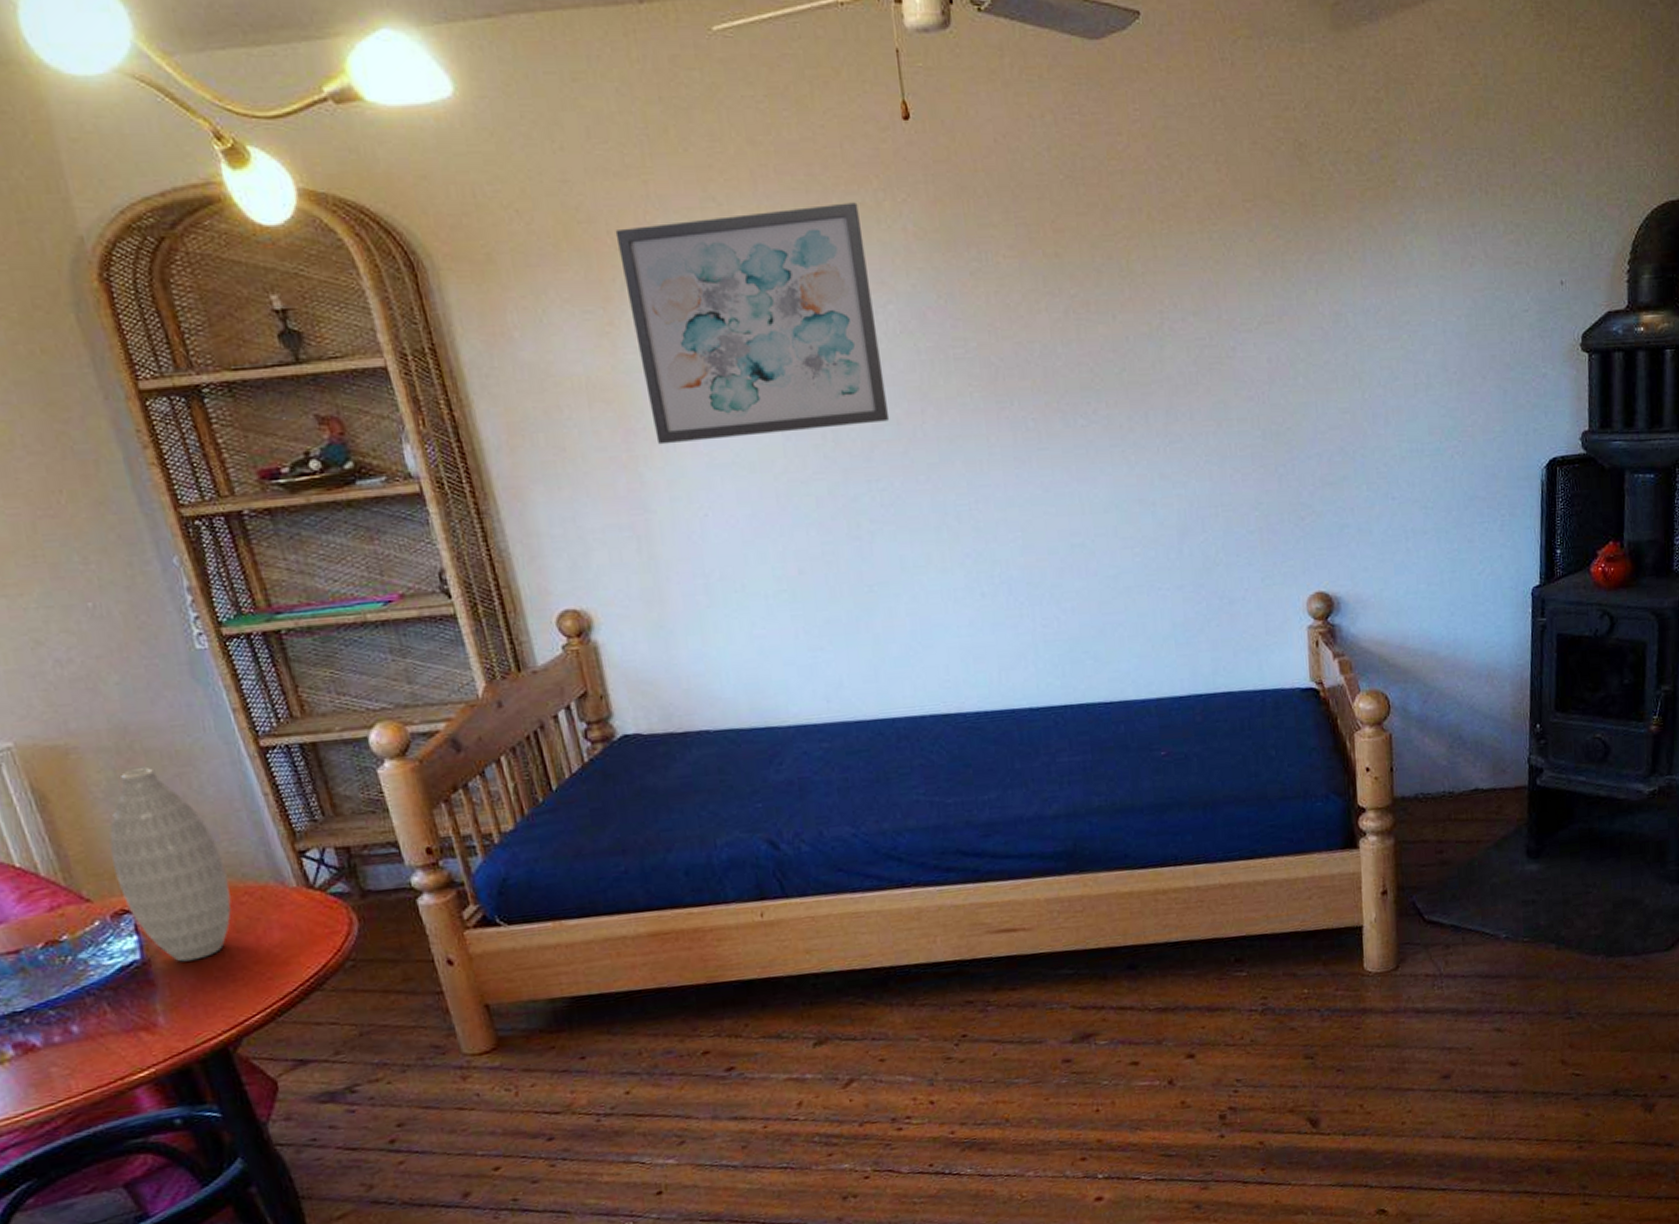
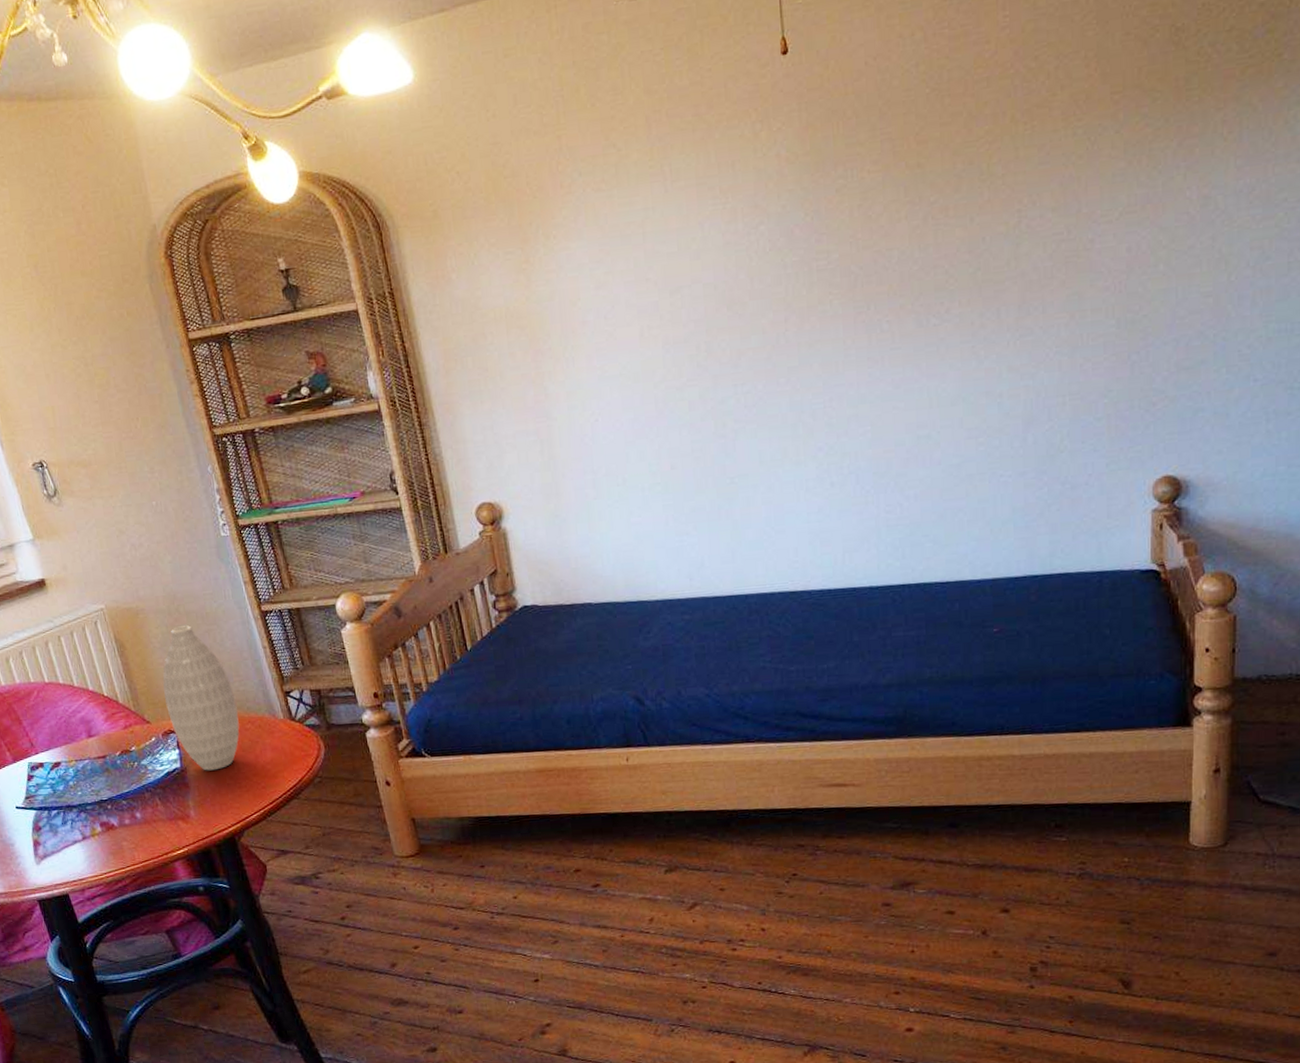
wall art: present [615,202,890,445] -> none [533,135,756,362]

